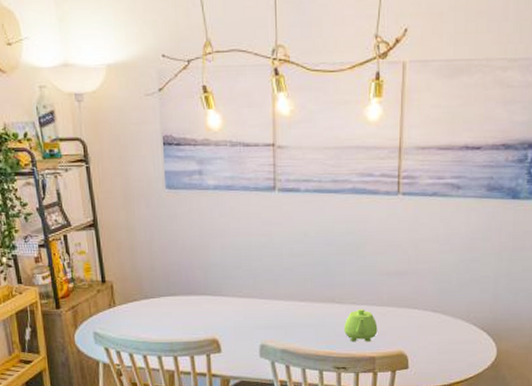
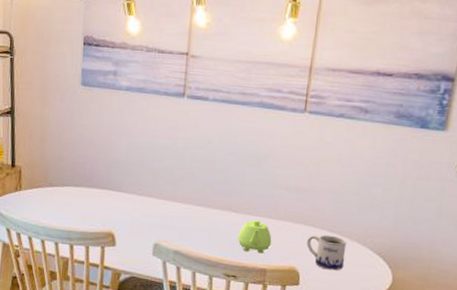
mug: none [412,315,451,350] -> present [307,234,347,271]

